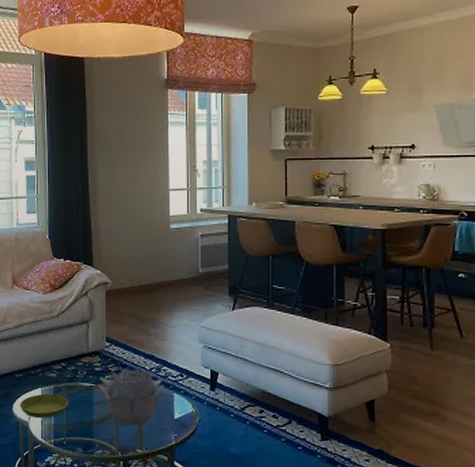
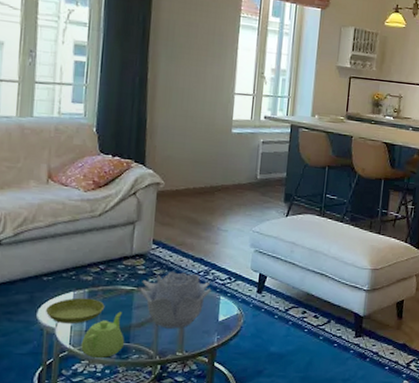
teapot: none [51,407,88,453] -> present [81,311,124,359]

